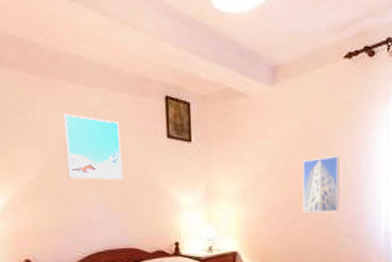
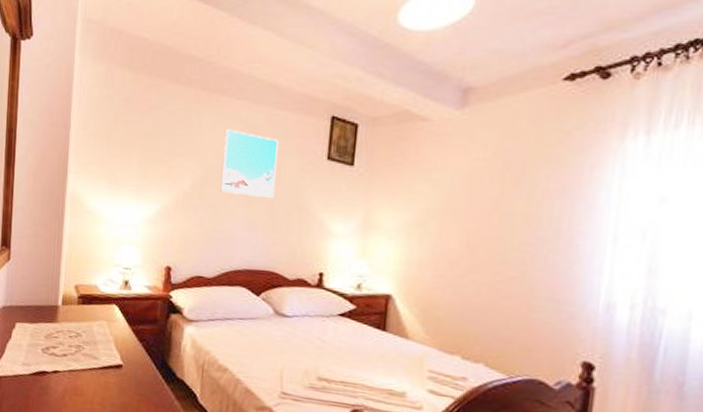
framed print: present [302,156,340,213] -> none [484,197,545,267]

